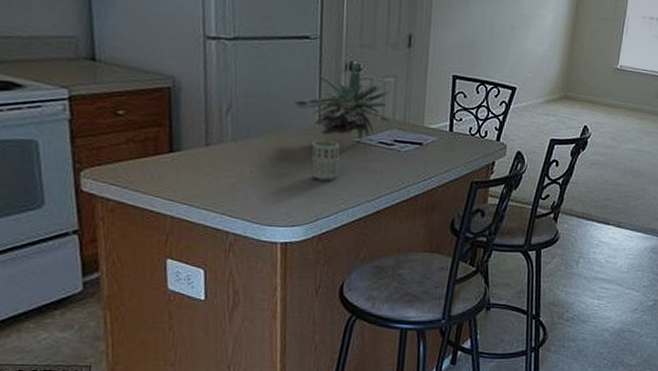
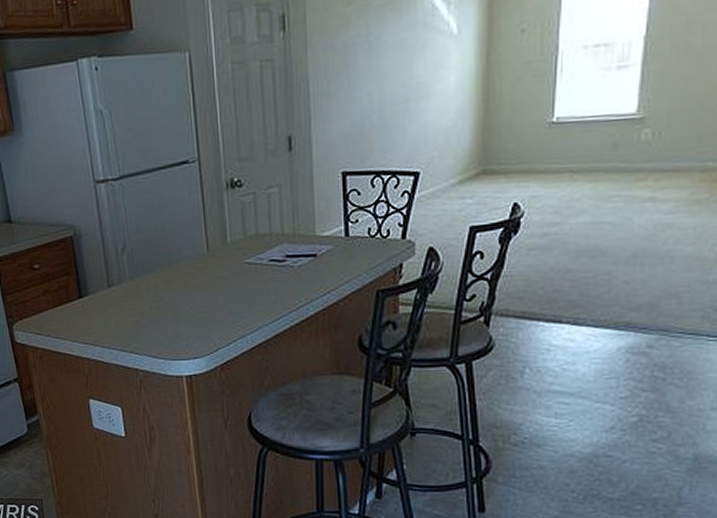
plant: present [293,62,395,141] -> none [181,179,284,262]
cup: present [310,139,340,181] -> none [202,265,232,309]

